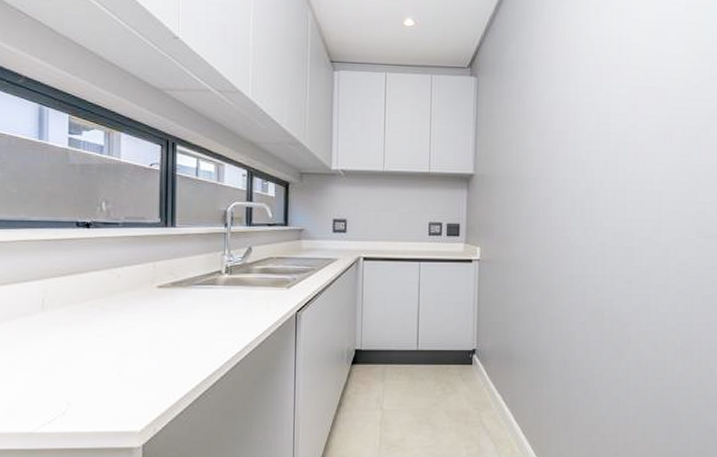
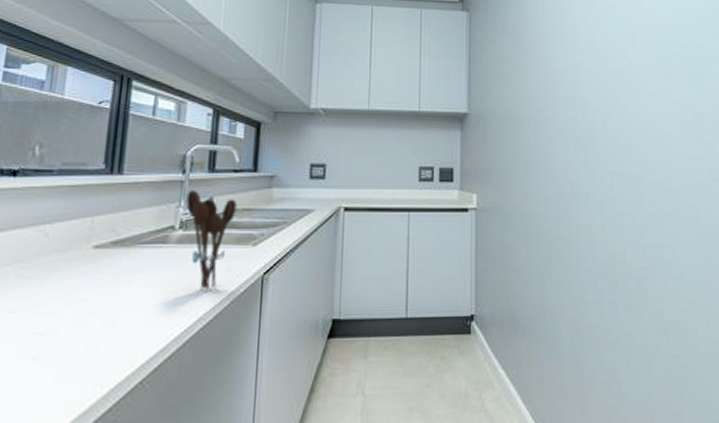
utensil holder: none [229,240,272,323] -> present [186,189,237,289]

